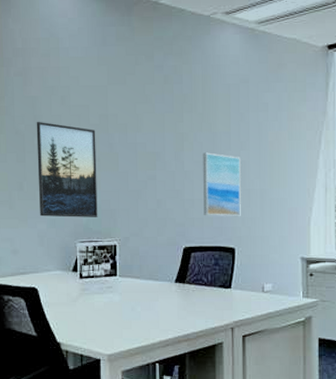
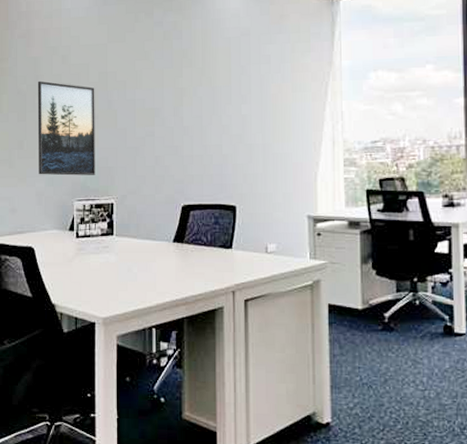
wall art: present [203,152,241,216] -> none [202,107,242,173]

